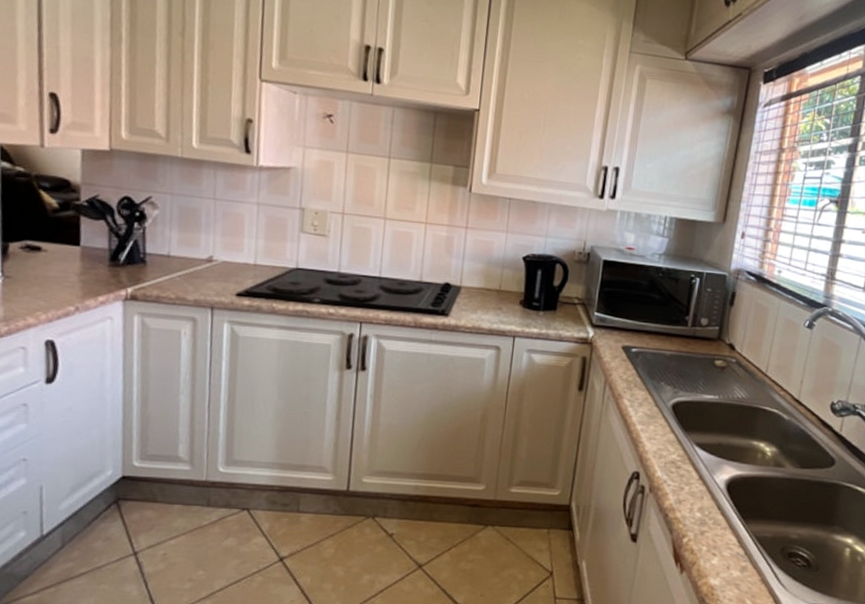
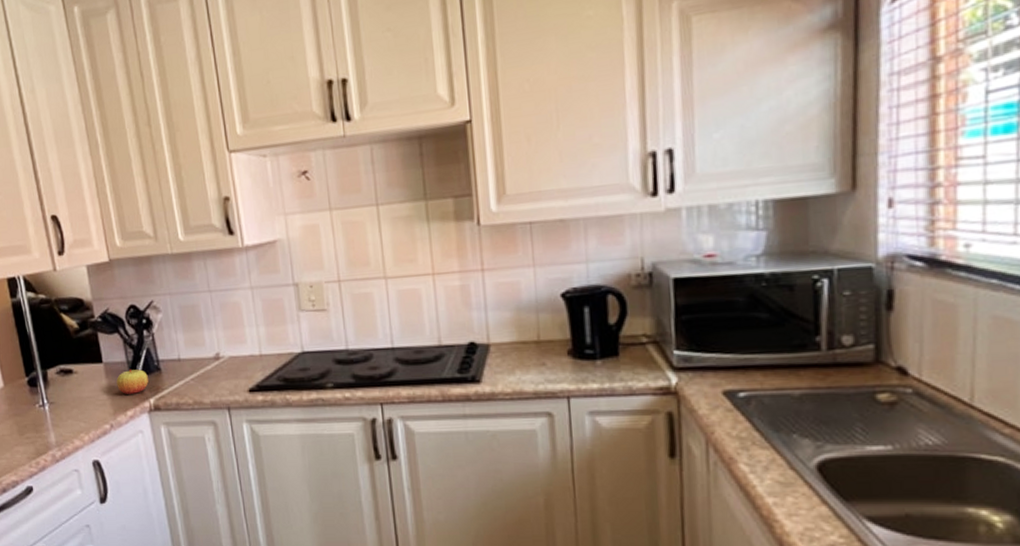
apple: none [92,256,130,281] -> present [116,369,149,394]

